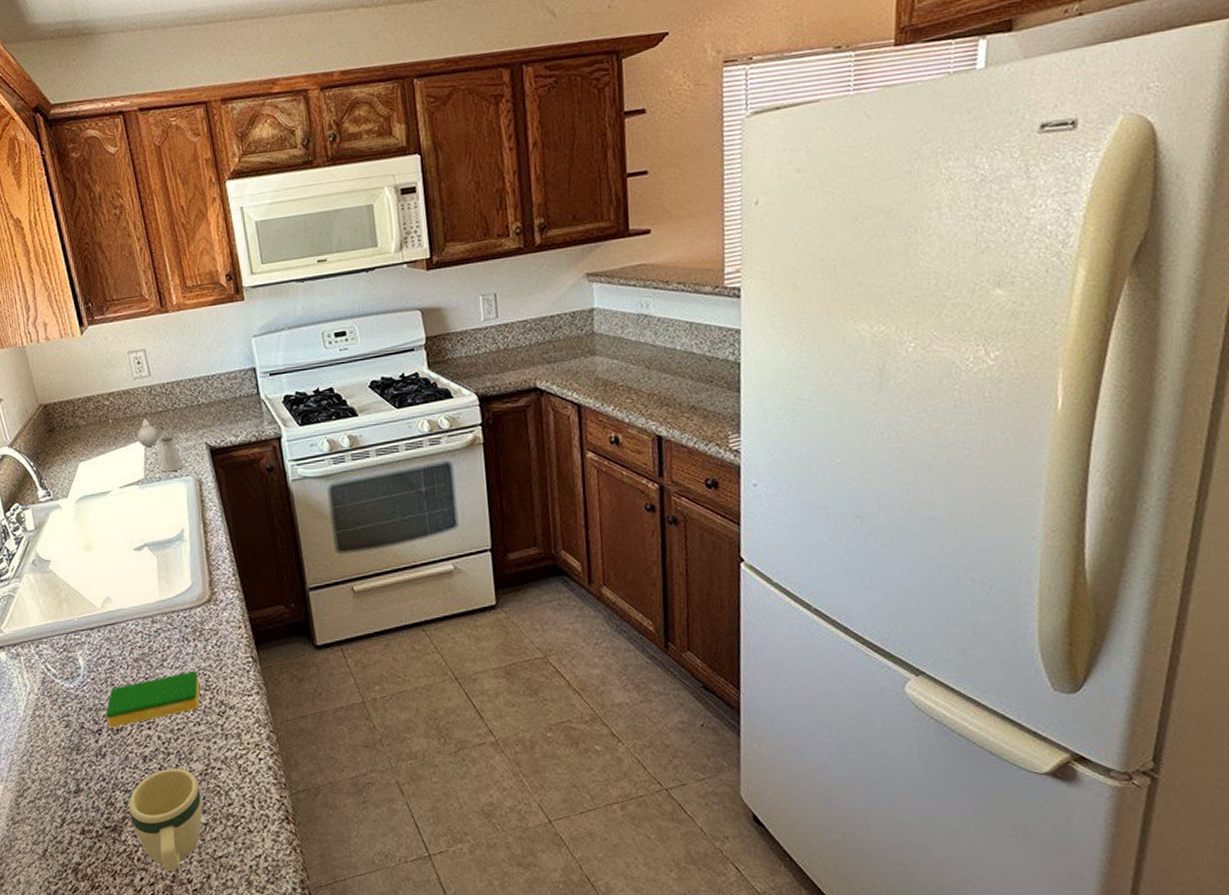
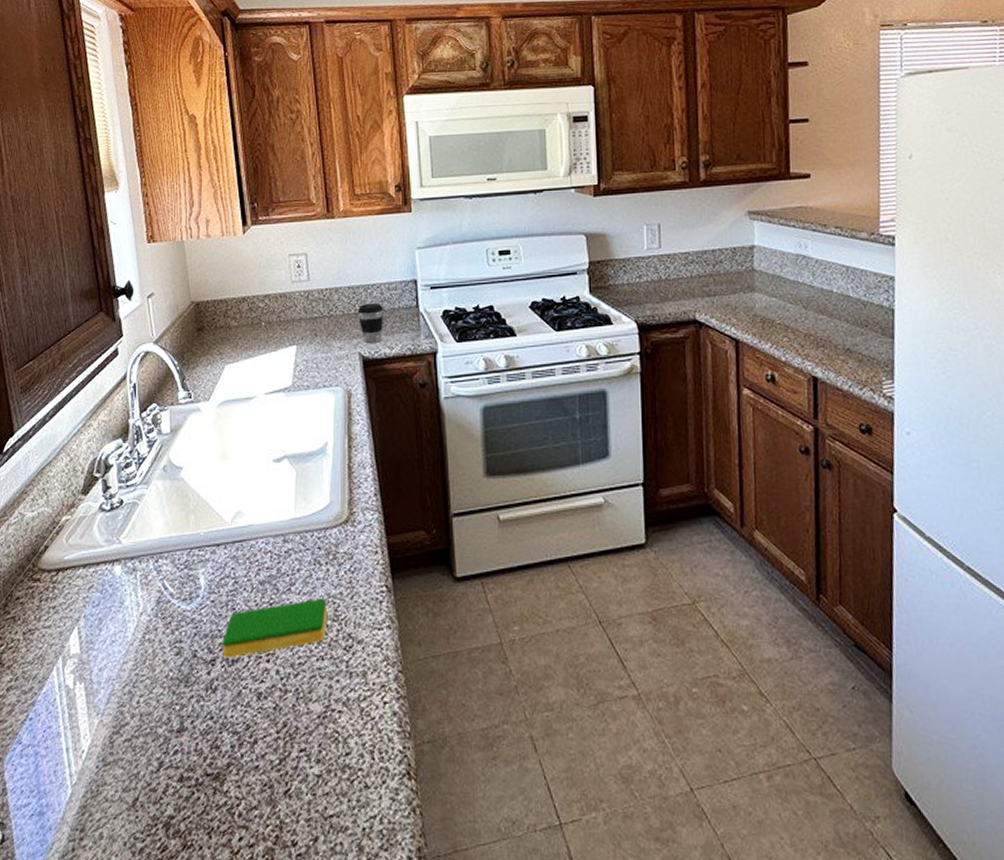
mug: present [128,769,203,872] -> none [235,709,316,832]
vase: present [137,417,159,448] -> none [290,323,311,354]
saltshaker: present [159,436,183,473] -> none [309,344,333,381]
coffee cup: none [199,392,227,433] -> present [357,302,385,343]

